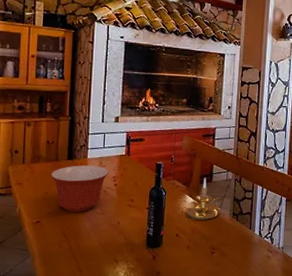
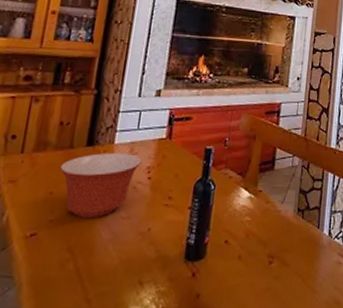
candle holder: present [186,177,221,220] -> none [239,164,284,220]

